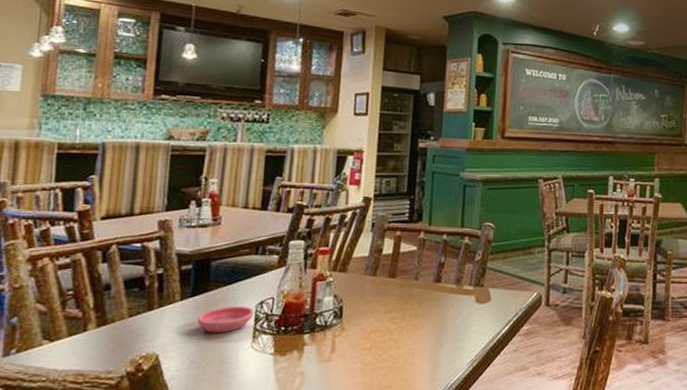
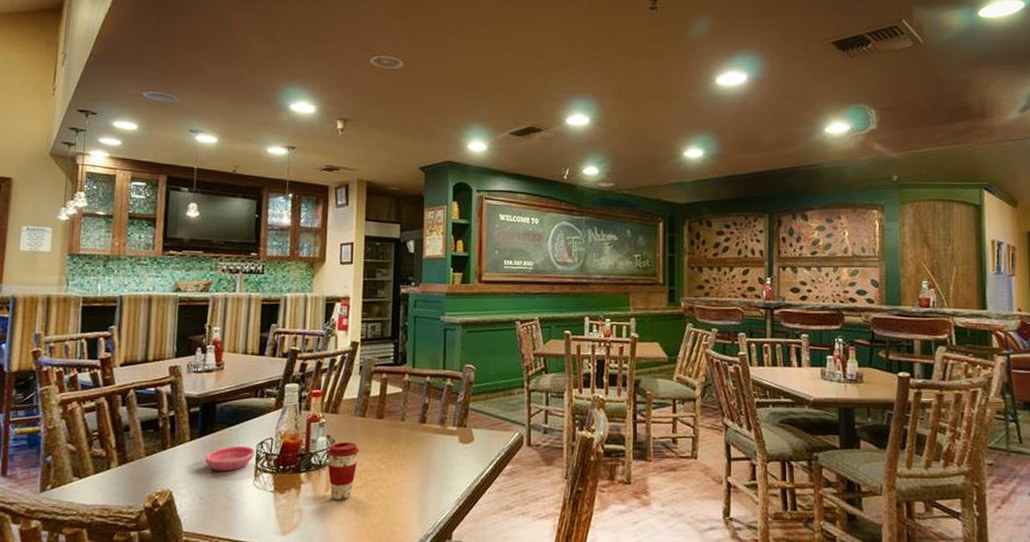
coffee cup: none [333,302,370,362] -> present [327,442,360,500]

